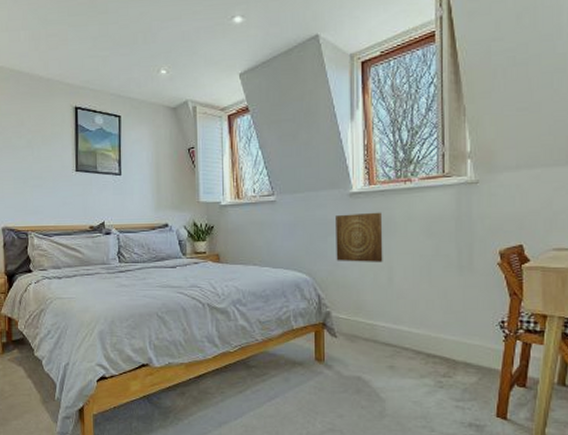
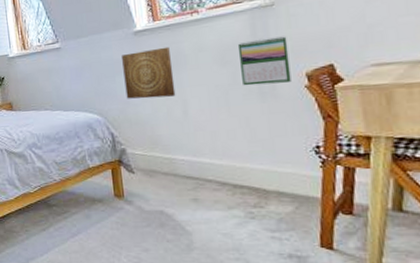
calendar: none [443,214,487,258] -> present [237,36,291,86]

